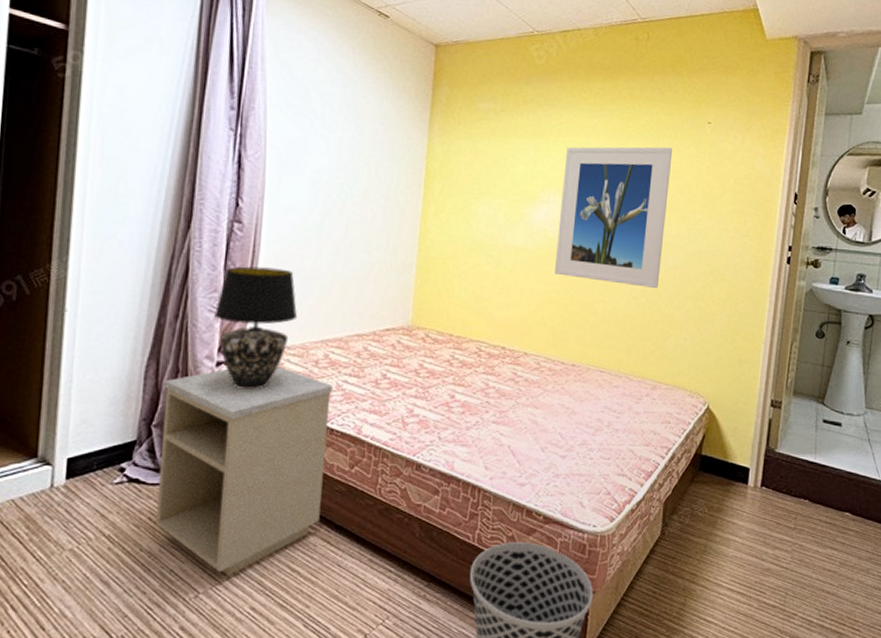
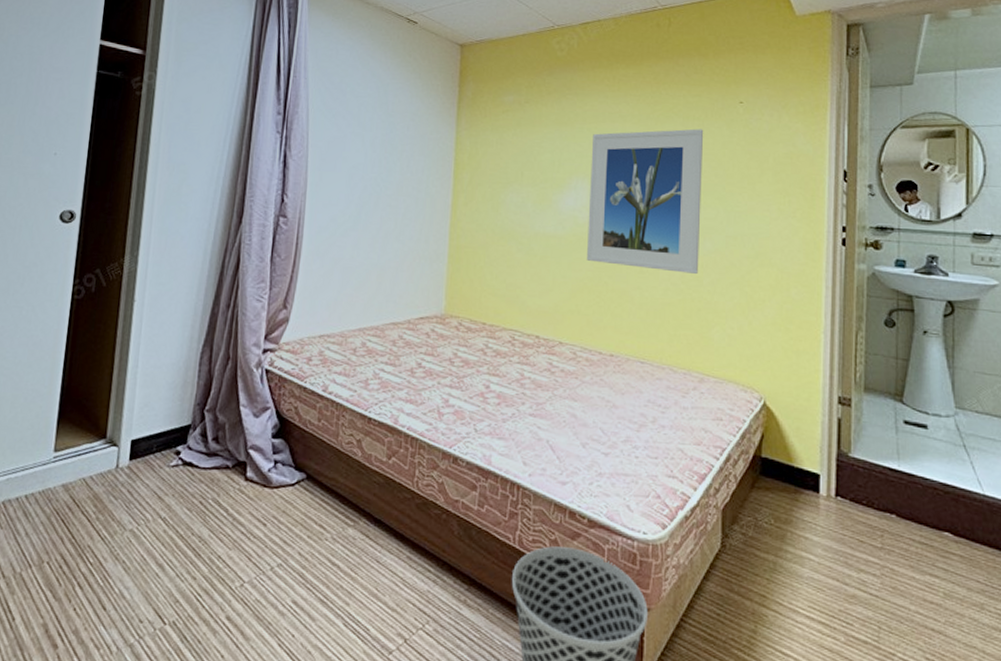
nightstand: present [155,367,333,576] -> none [206,354,370,566]
table lamp: present [213,266,298,390] -> none [260,257,337,377]

